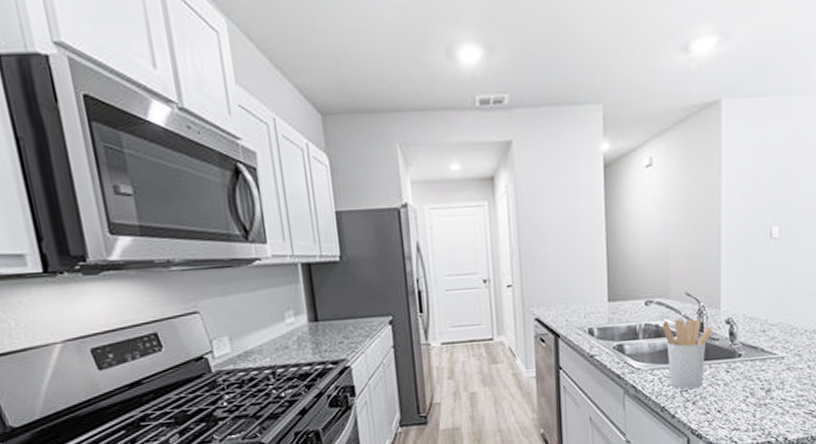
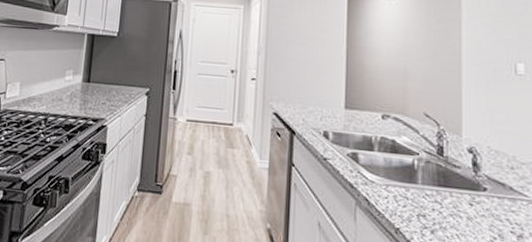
utensil holder: present [662,319,714,389] -> none [399,137,454,216]

